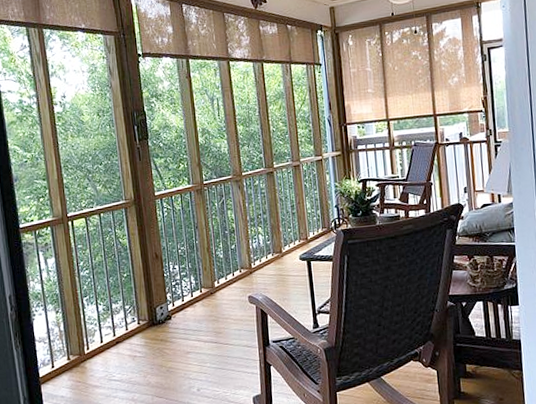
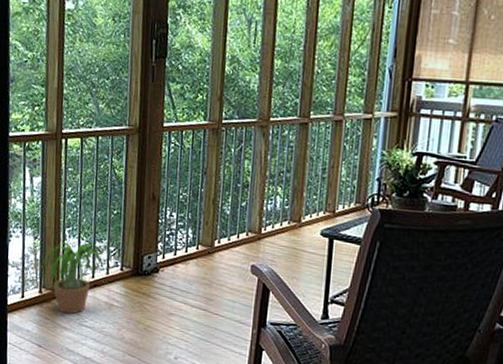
potted plant: none [65,307,126,374] -> present [40,242,107,314]

